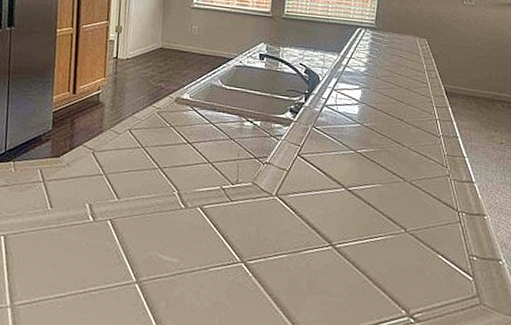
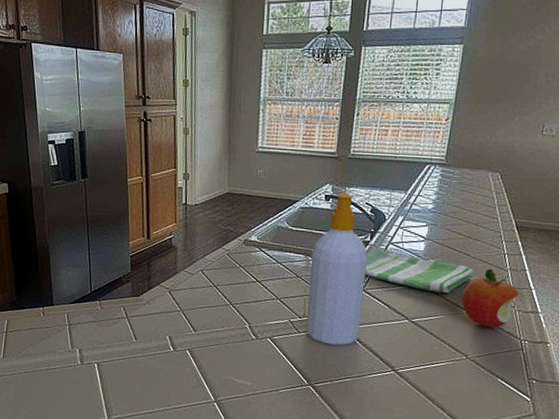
soap bottle: none [239,50,302,217] -> present [306,191,368,346]
dish towel: none [299,111,407,160] -> present [364,248,473,293]
fruit: none [397,134,453,198] -> present [461,268,519,328]

